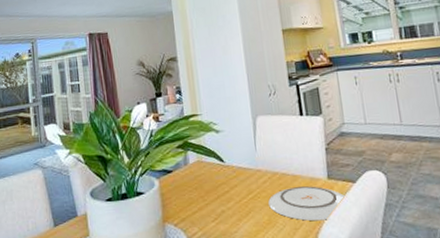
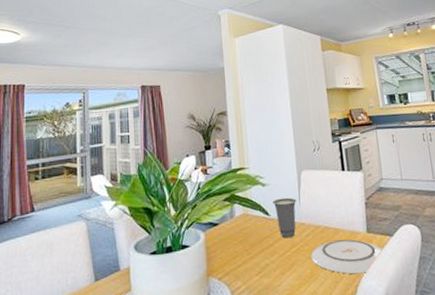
cup: none [227,144,252,185] -> present [273,197,297,239]

